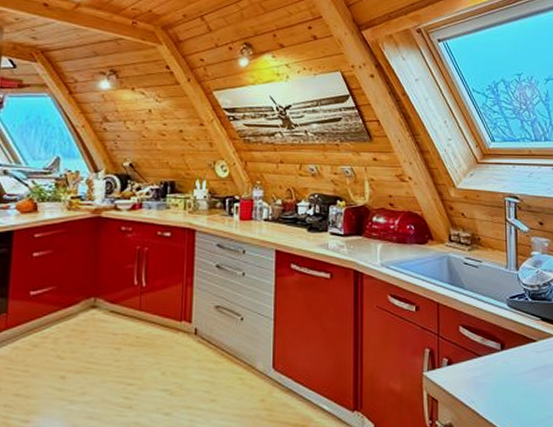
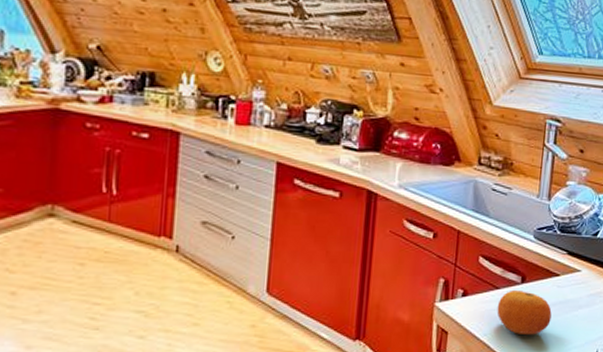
fruit: none [481,356,534,401] -> present [497,289,552,335]

